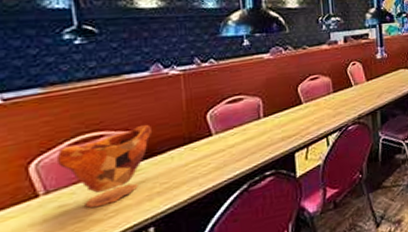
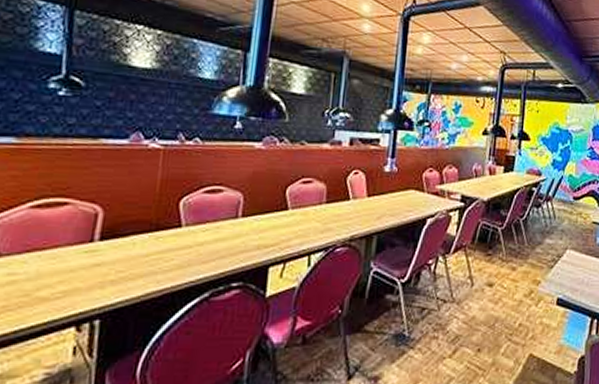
vase: present [56,124,153,208] -> none [15,199,120,284]

